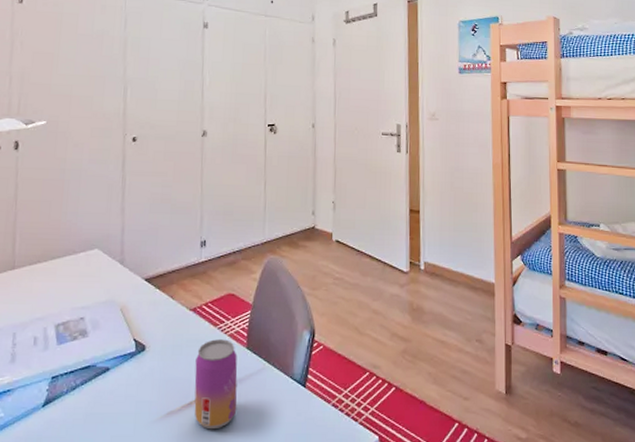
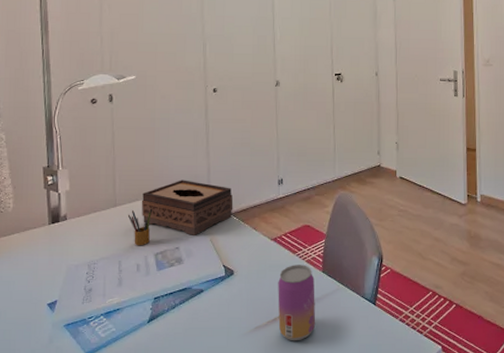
pencil box: none [26,270,57,316] -> present [127,207,153,246]
tissue box: none [43,239,149,304] -> present [141,180,234,235]

